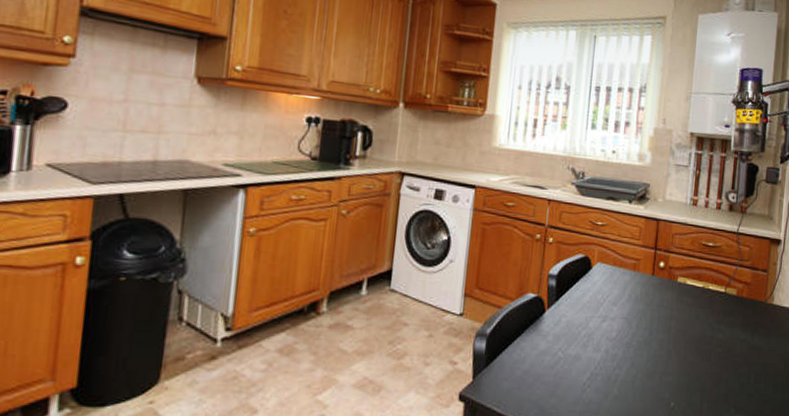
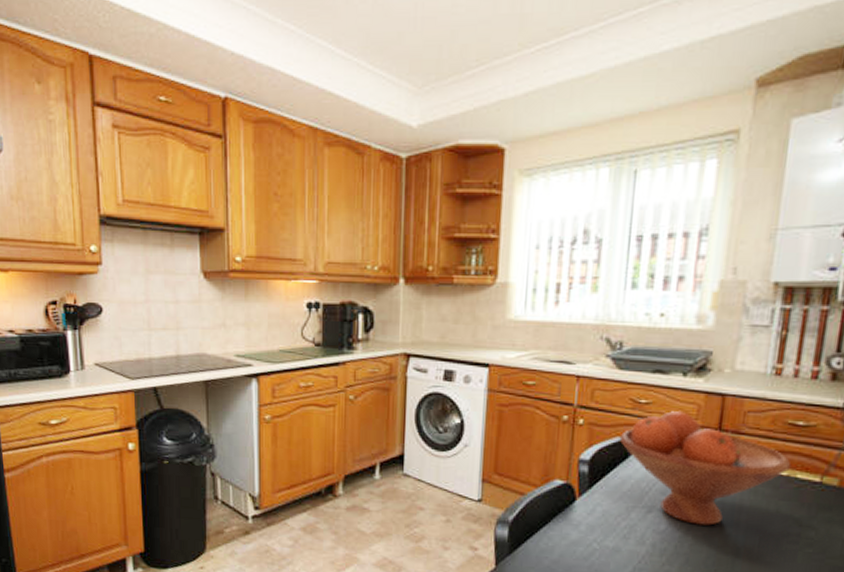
fruit bowl: none [581,232,705,332] -> present [619,411,792,526]

